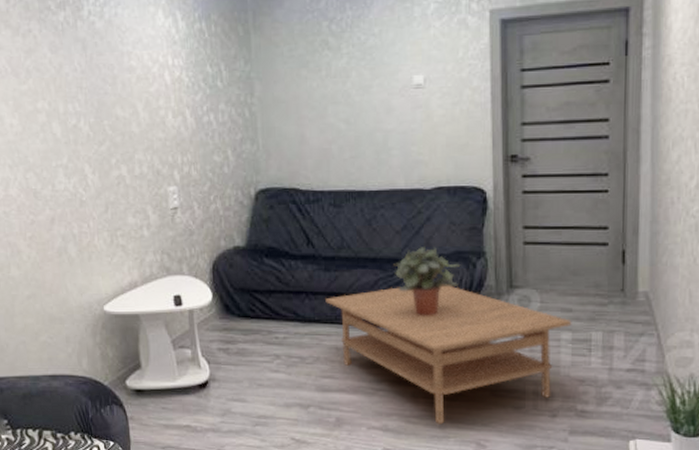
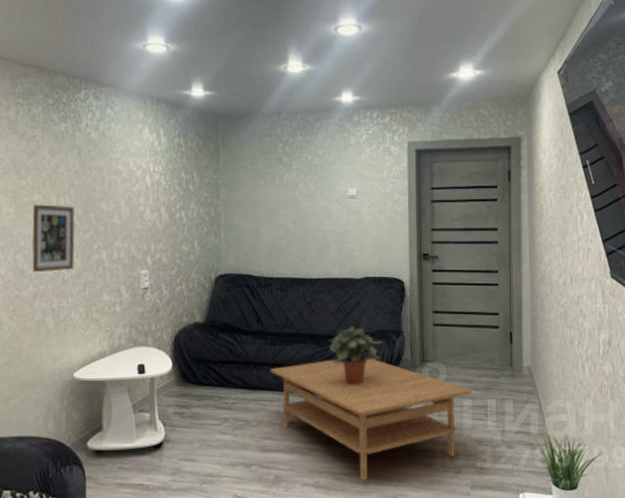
picture frame: none [38,112,92,193] -> present [31,204,75,273]

